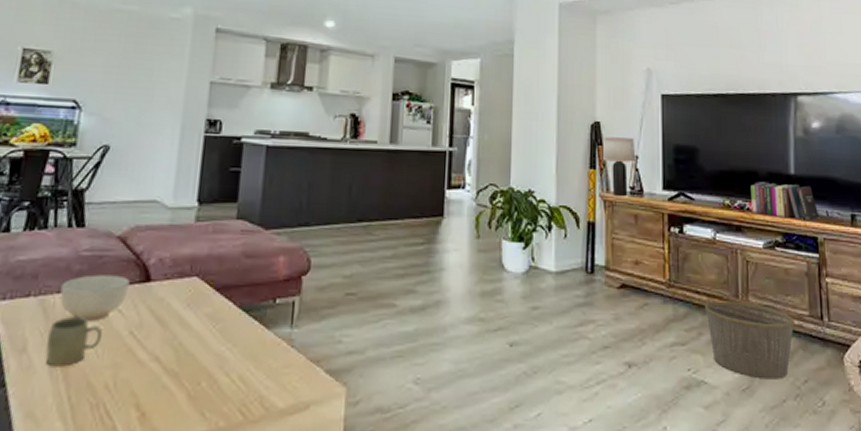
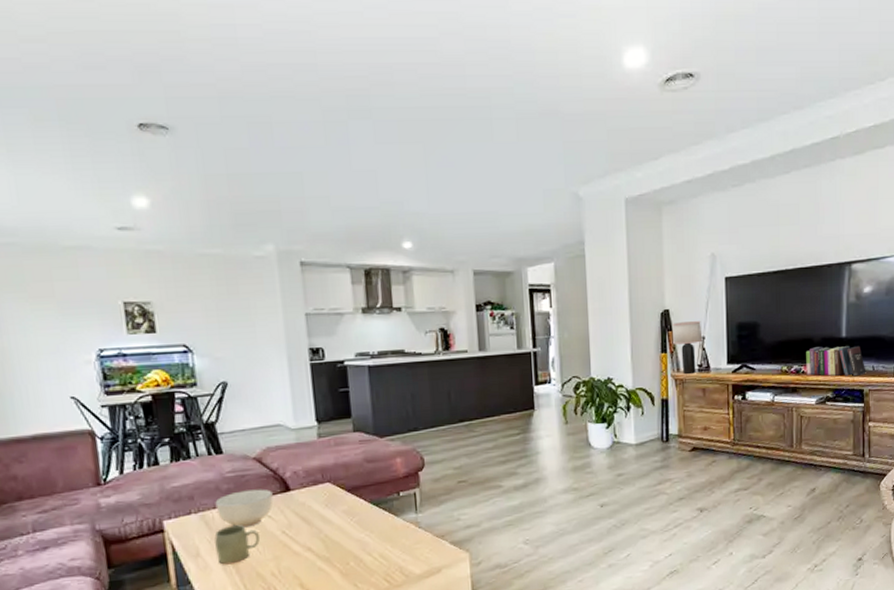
basket: present [704,299,795,380] -> none [763,450,841,508]

